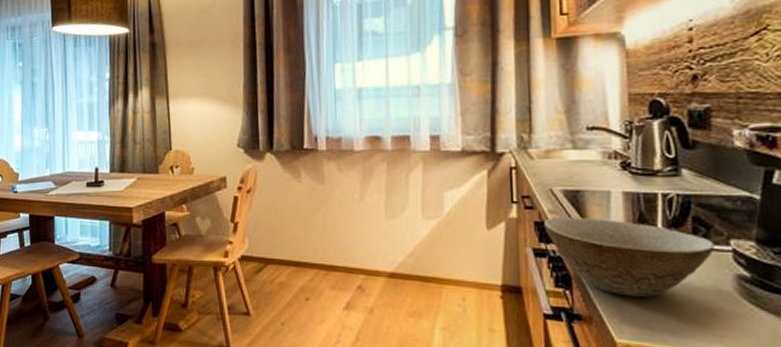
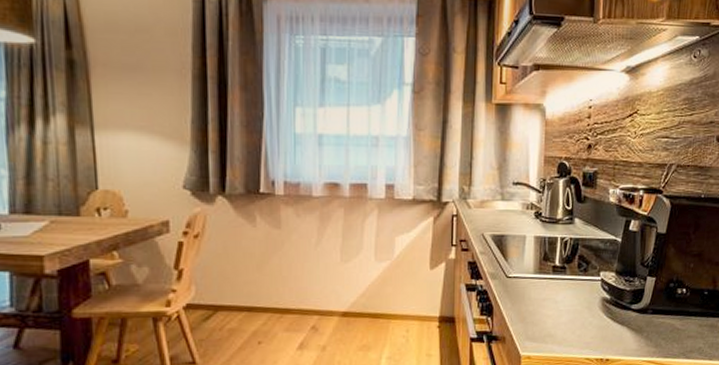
bowl: present [544,217,715,297] -> none [476,257,591,319]

